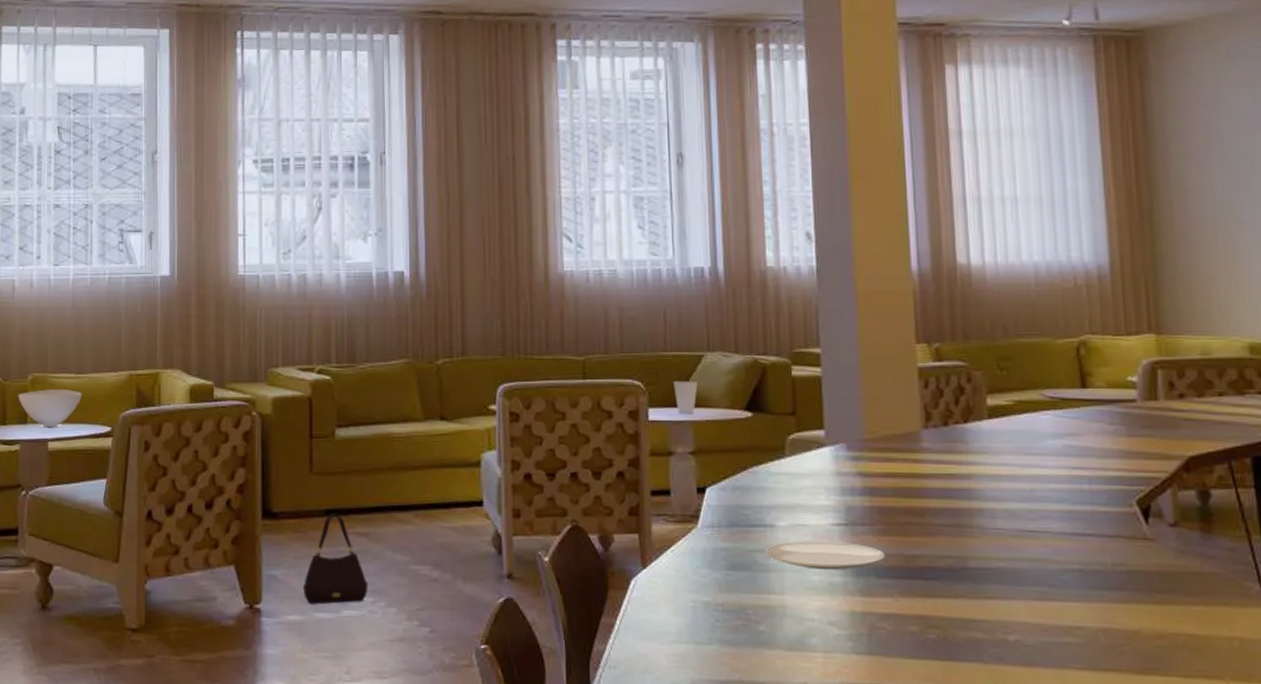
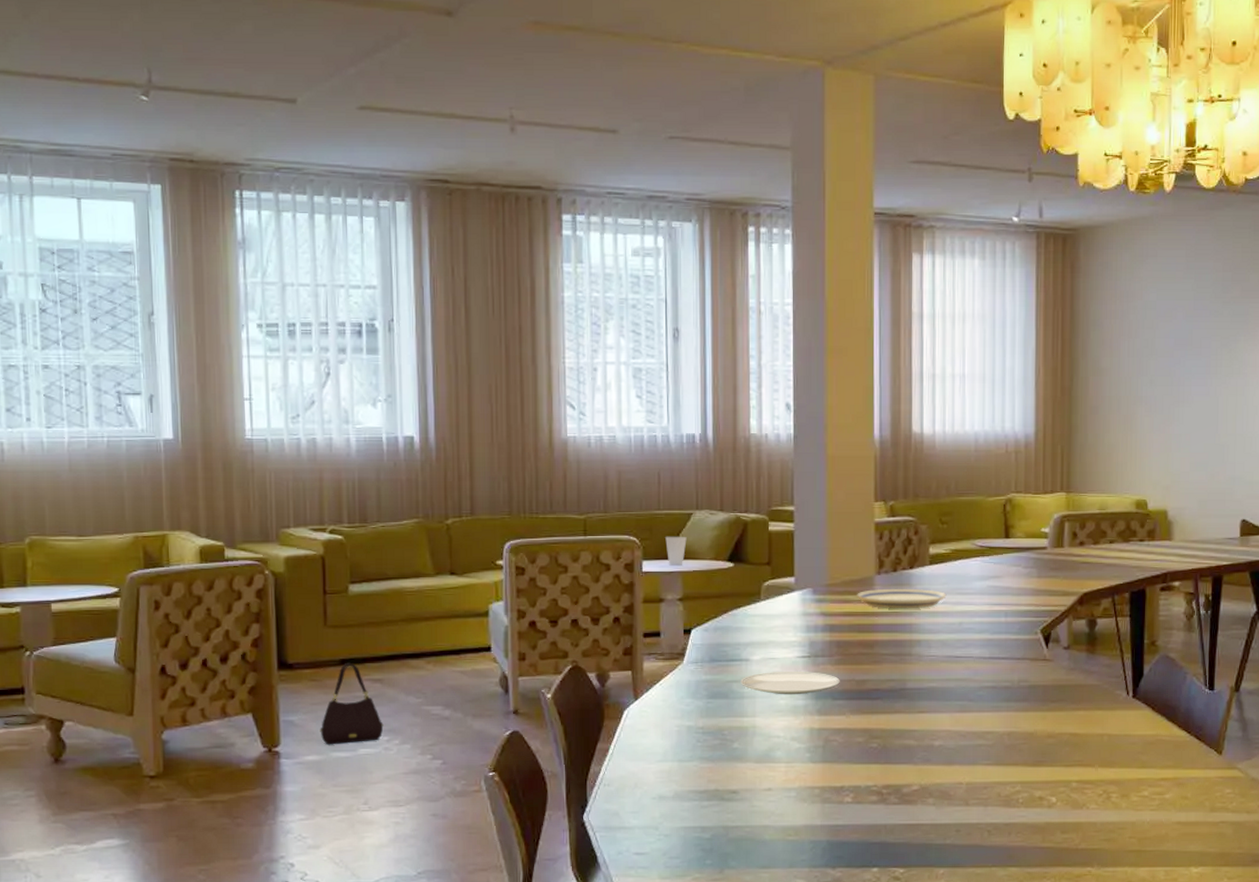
bowl: present [18,389,83,428] -> none [15,552,86,590]
plate: none [900,445,1012,470] -> present [857,588,947,608]

